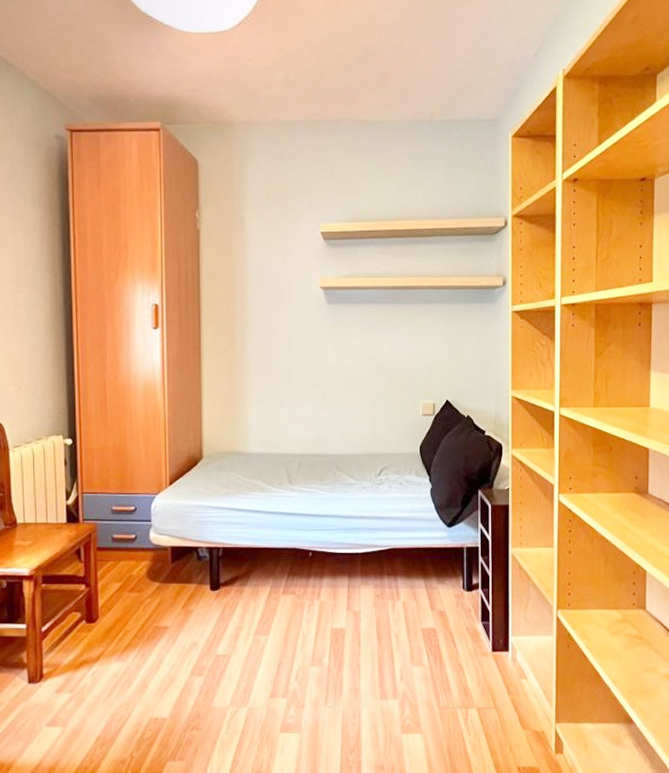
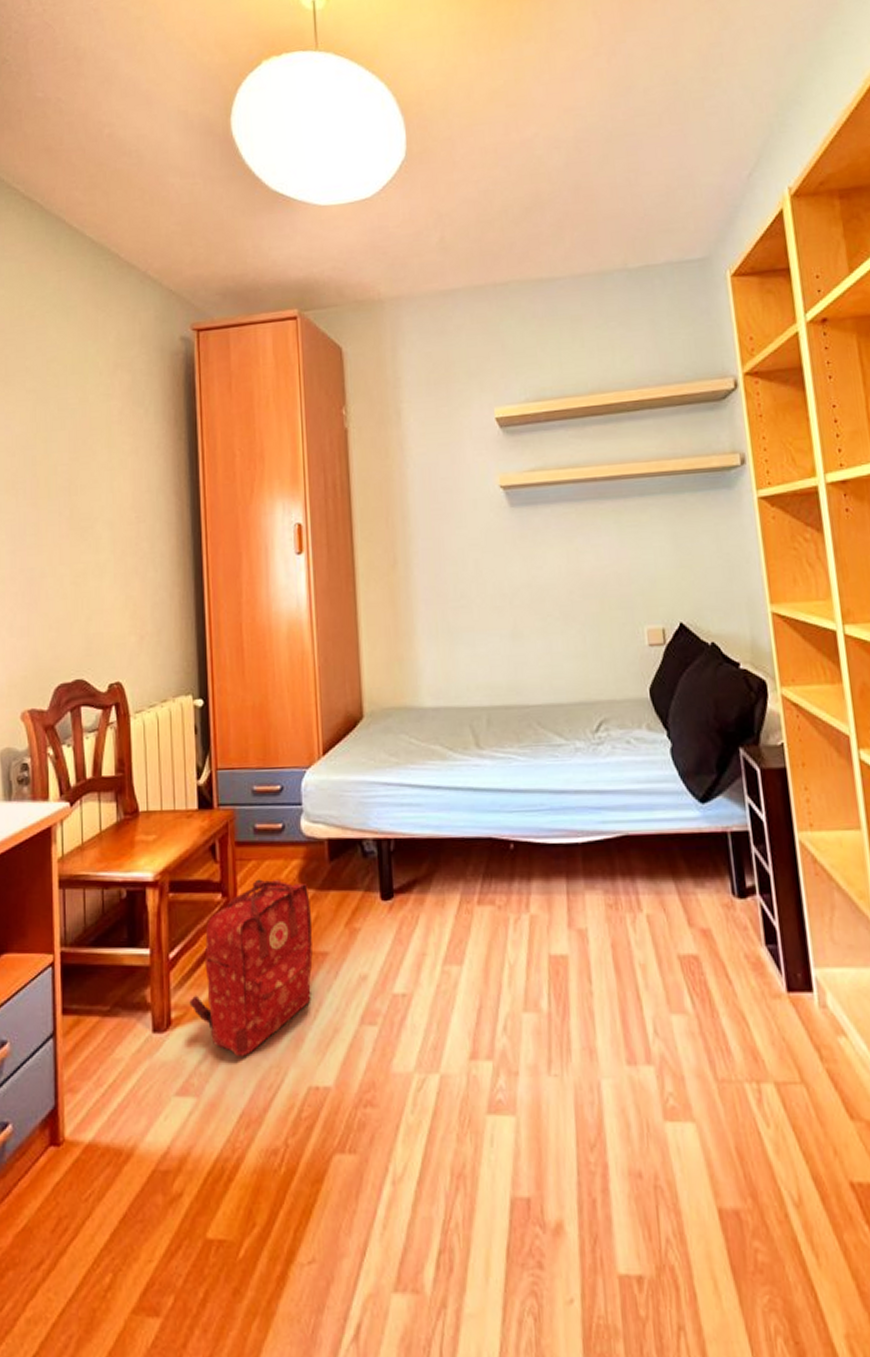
backpack: none [58,575,157,699] -> present [189,879,313,1057]

